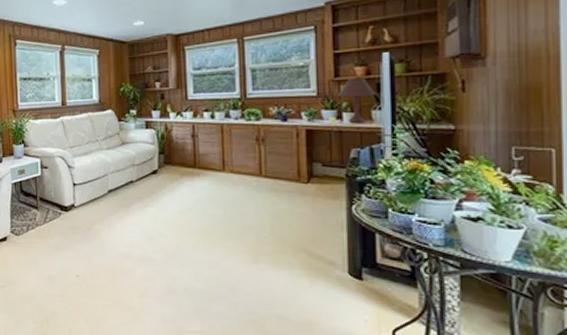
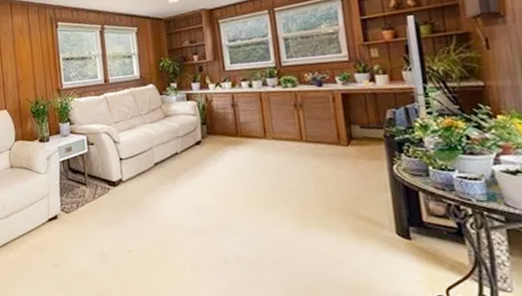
table lamp: present [338,77,376,124] -> none [369,40,405,85]

